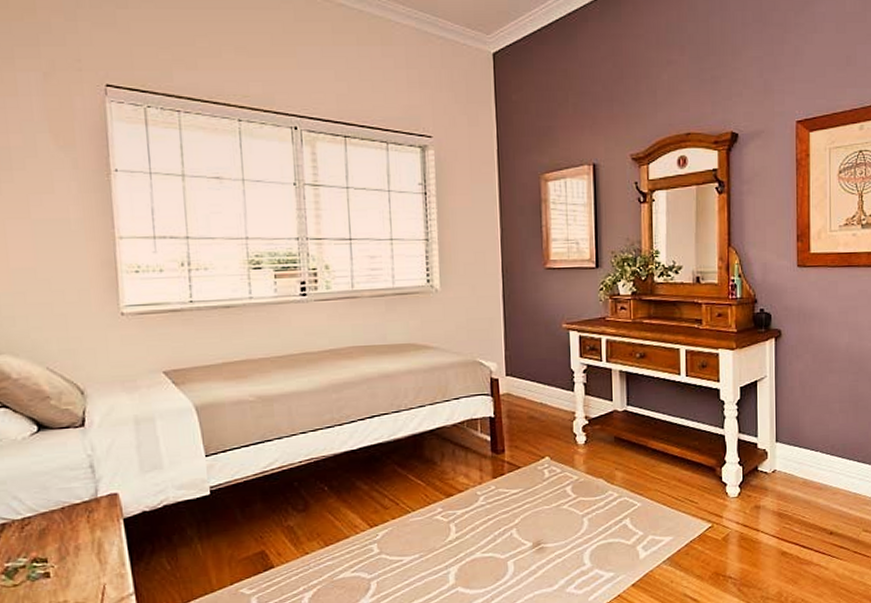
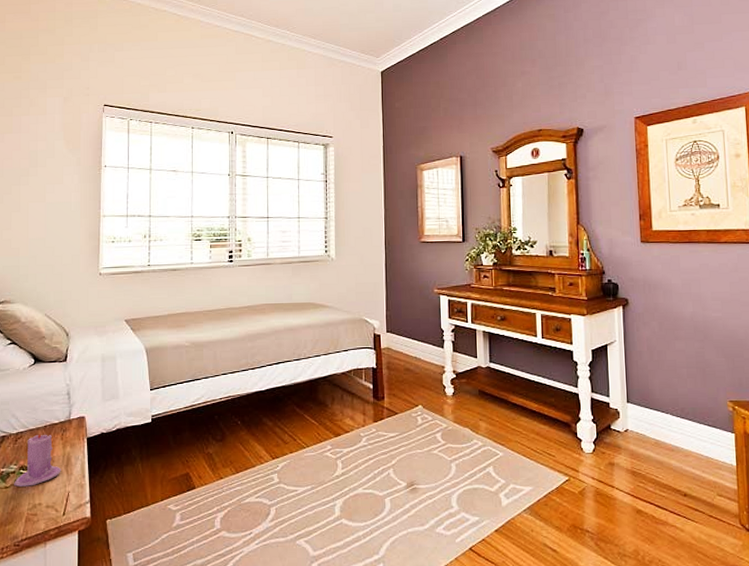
candle: none [25,514,92,583] -> present [14,430,61,487]

